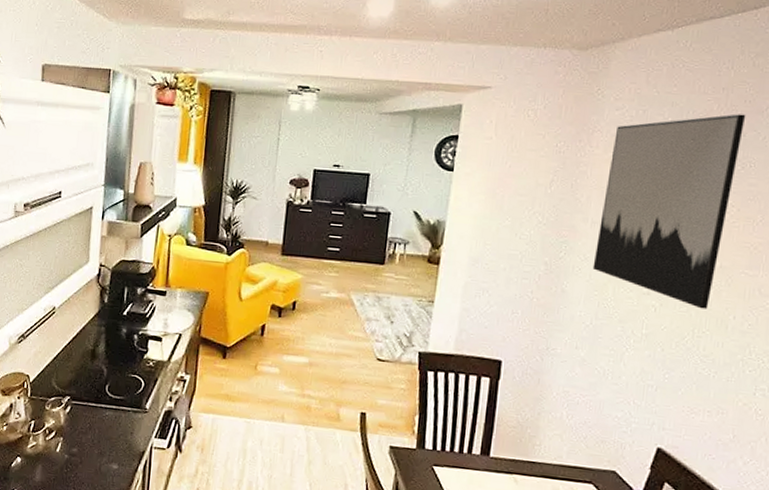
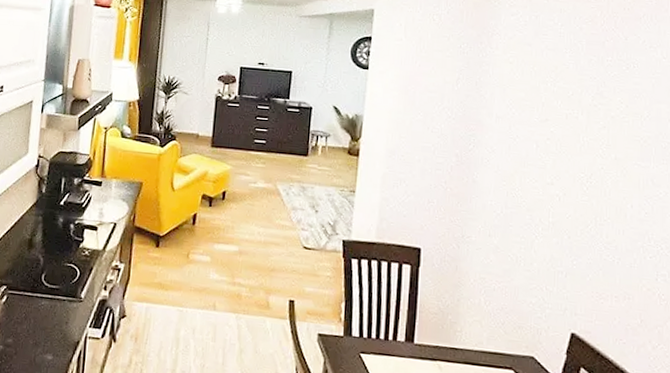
wall art: present [592,114,746,309] -> none [500,20,626,199]

